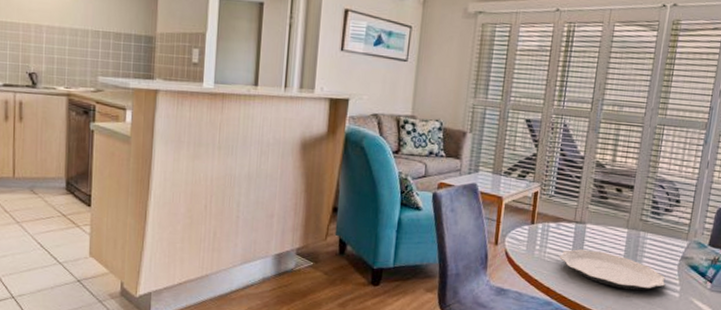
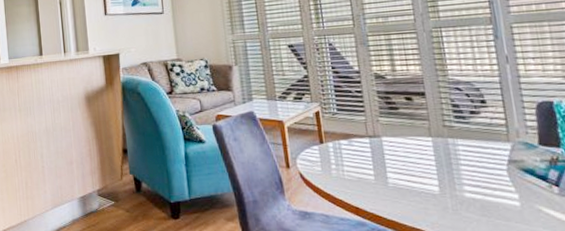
plate: present [559,249,666,290] -> none [360,163,499,202]

